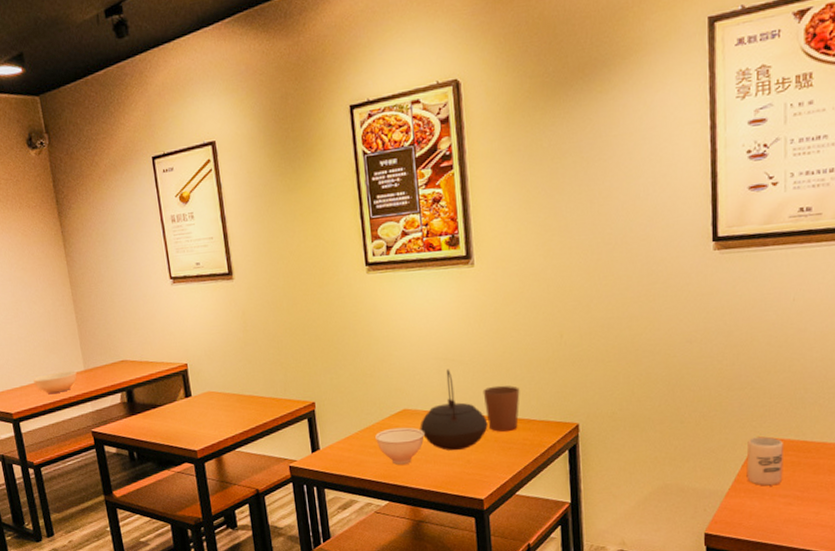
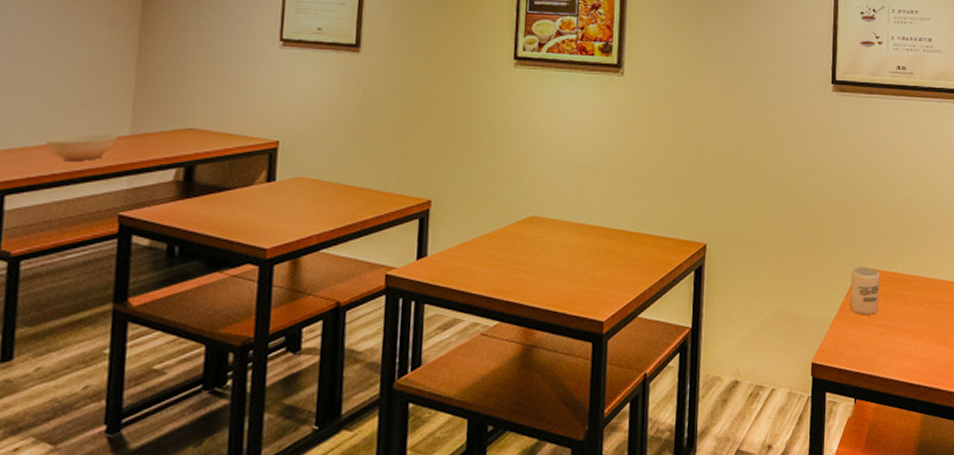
bowl: present [375,427,425,465] -> none [495,236,550,278]
teapot: present [420,369,488,451] -> none [546,177,618,266]
dixie cup: present [483,385,520,432] -> none [617,198,654,247]

